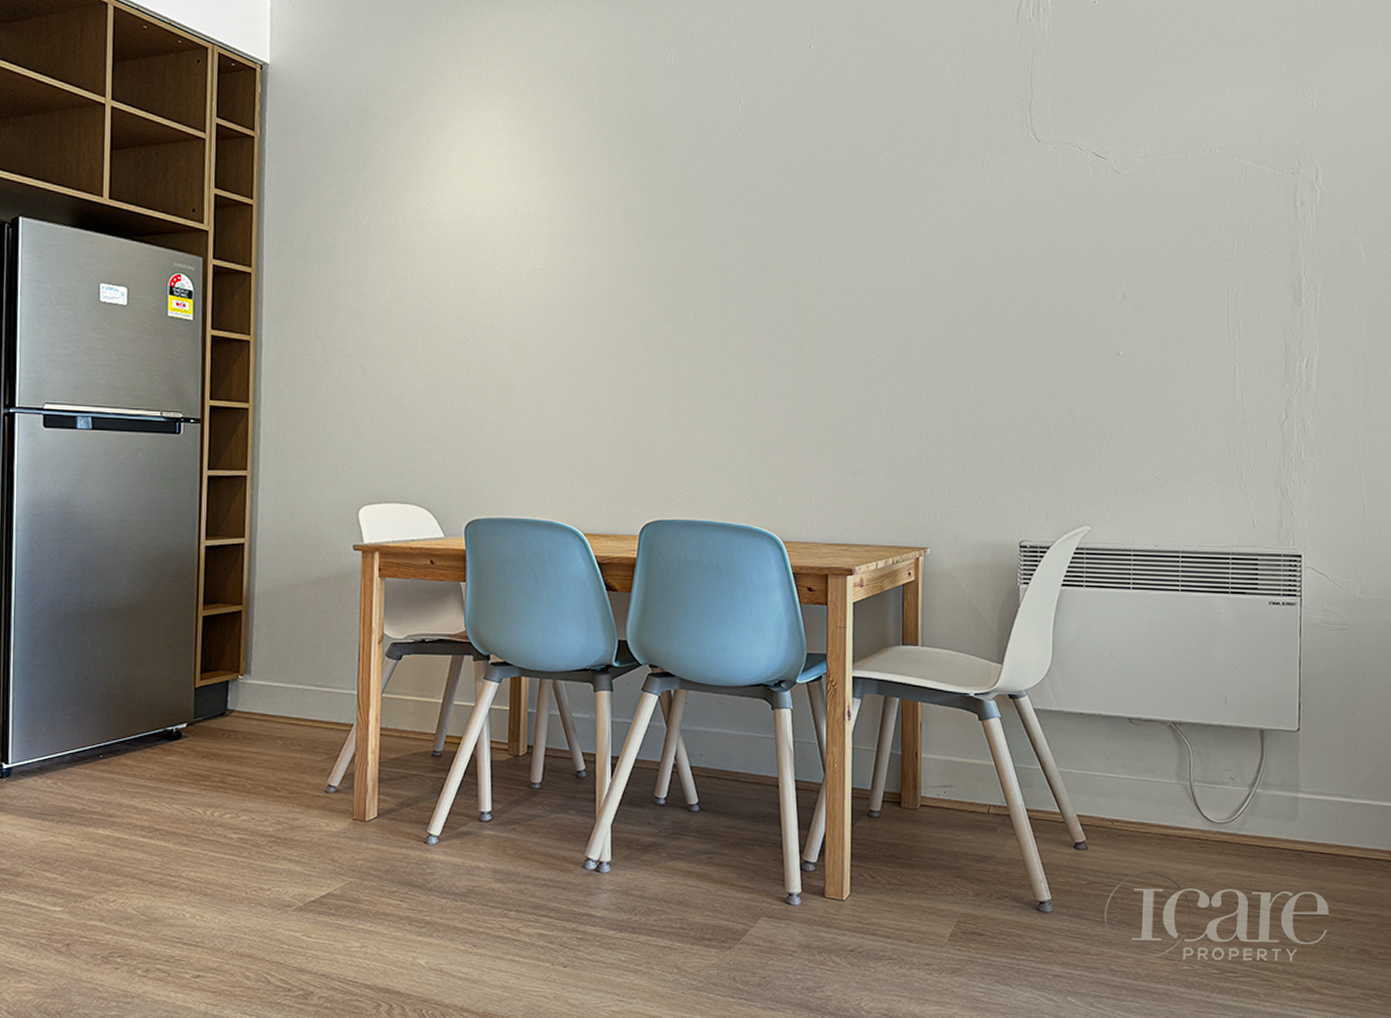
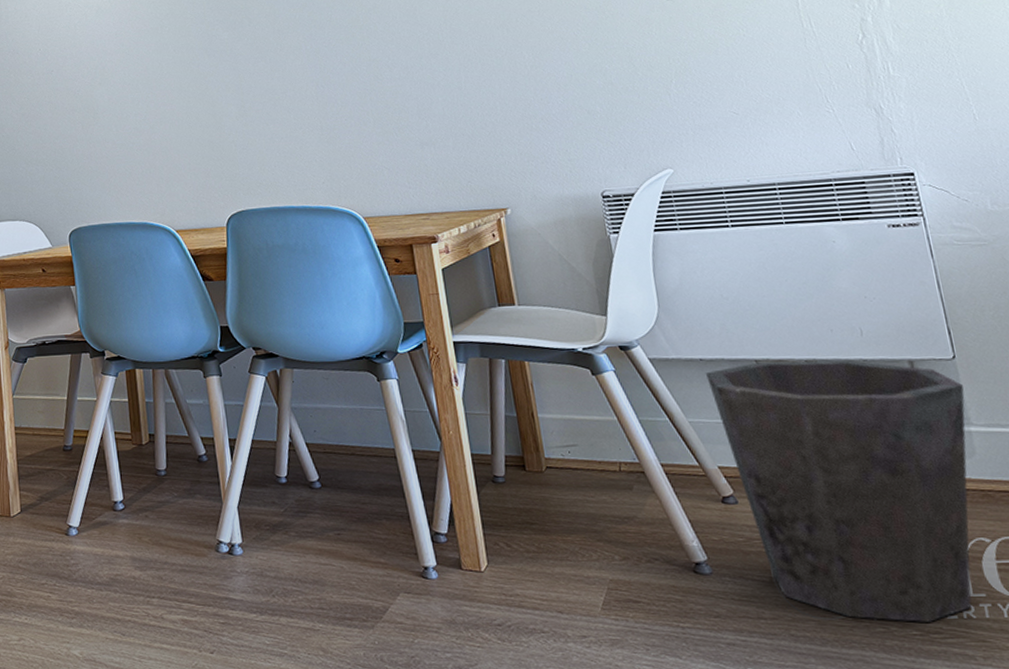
waste bin: none [1083,720,1300,963] -> present [706,360,972,622]

